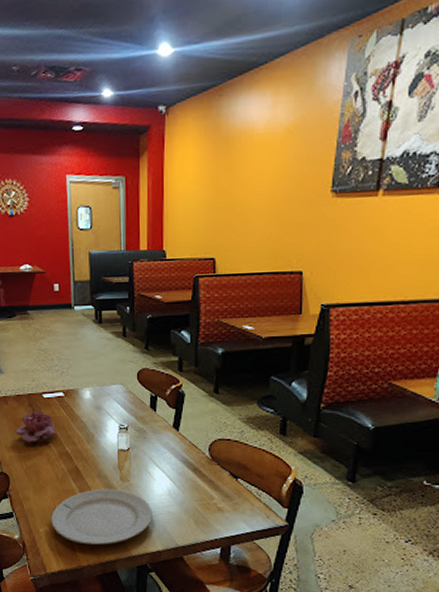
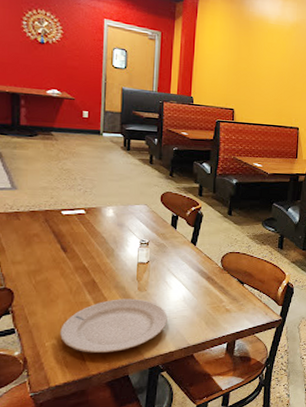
flower: present [15,411,56,442] -> none [25,226,73,257]

